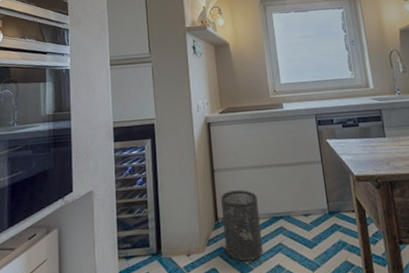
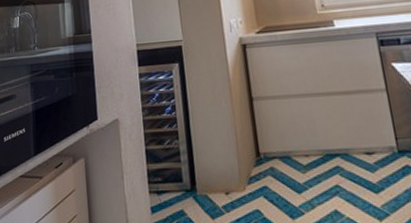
trash can: present [221,190,263,262] -> none [262,121,316,205]

